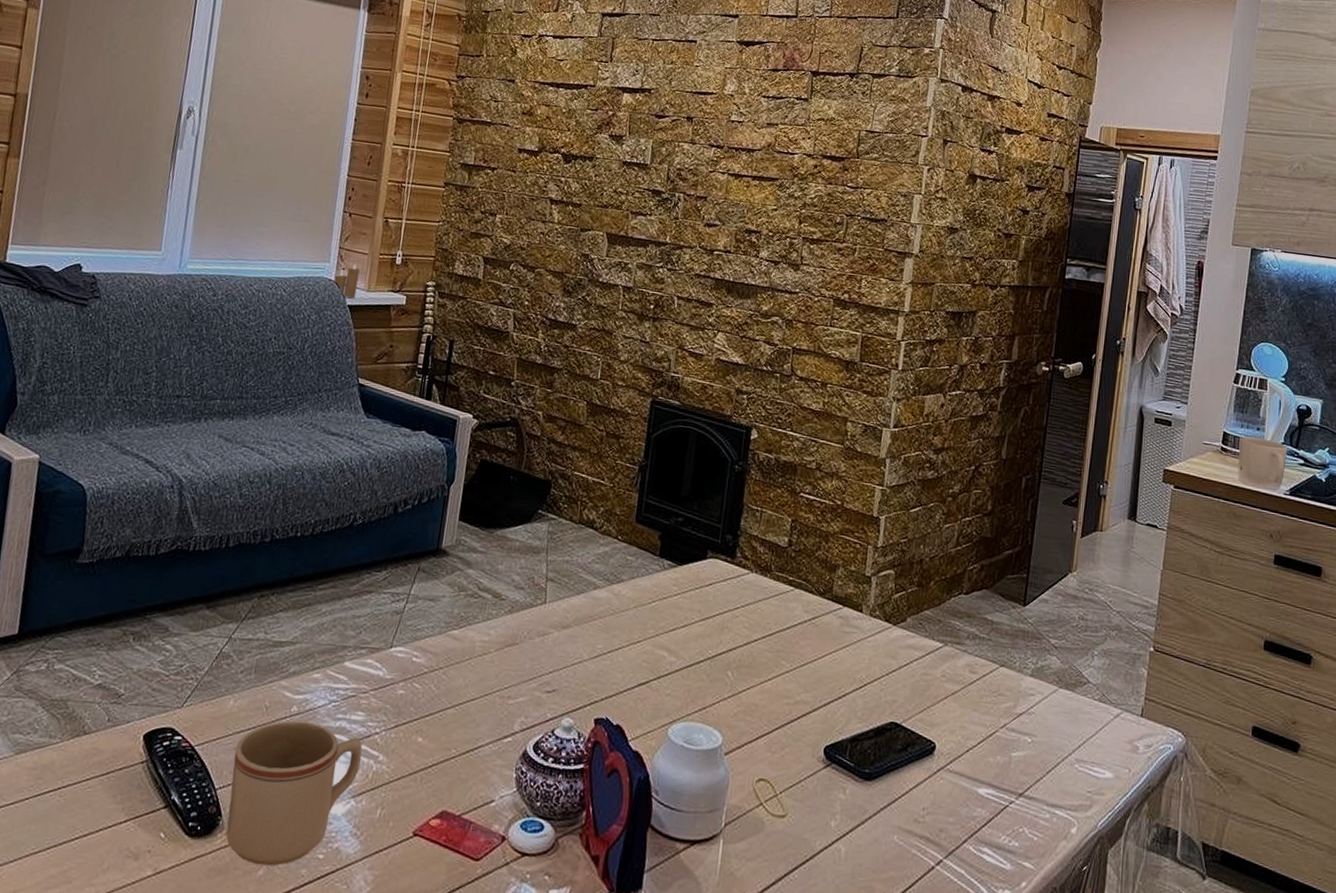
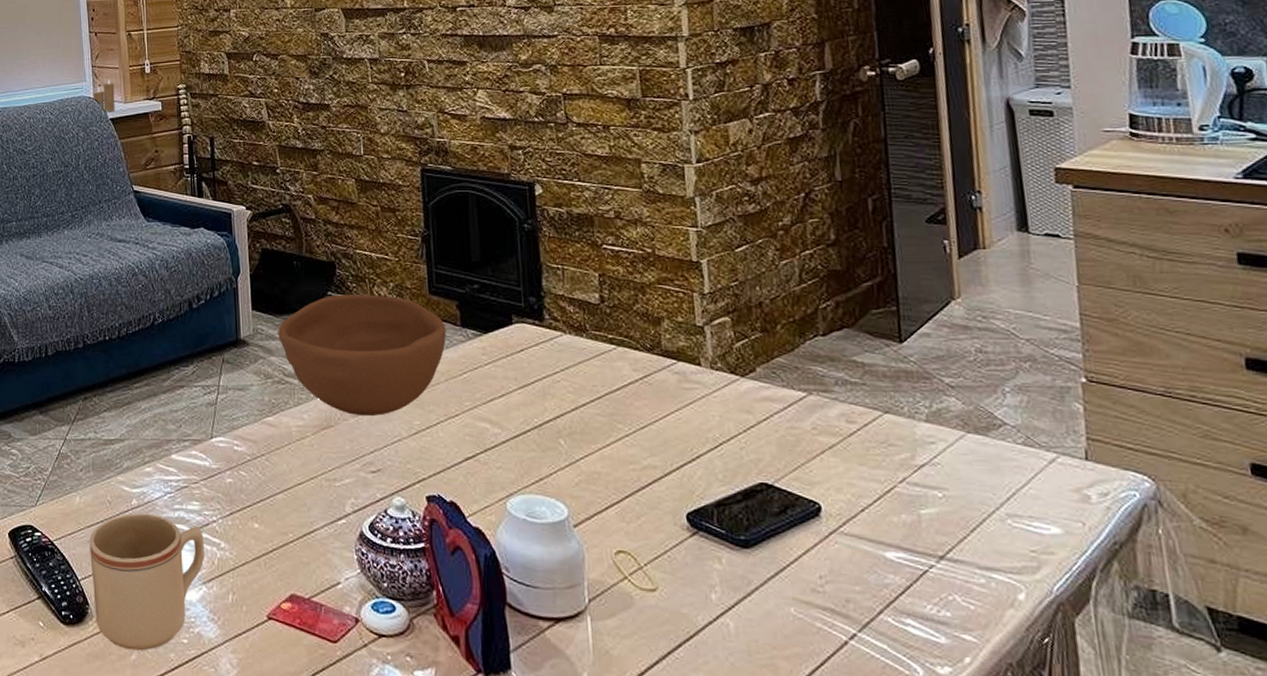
bowl: none [480,513,645,637] -> present [278,294,447,417]
mug: present [1238,436,1288,491] -> none [1154,115,1230,177]

